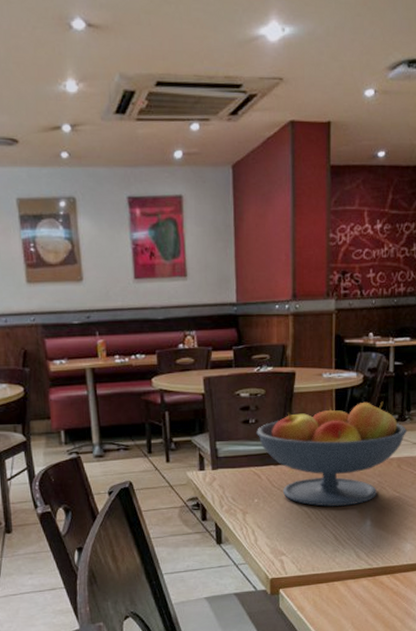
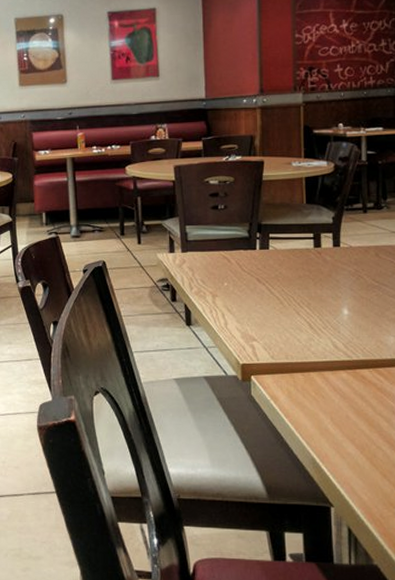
fruit bowl: present [257,401,408,507] -> none [226,189,385,293]

